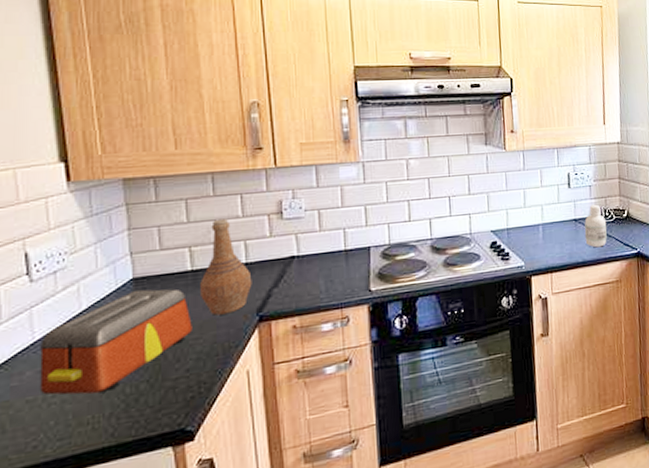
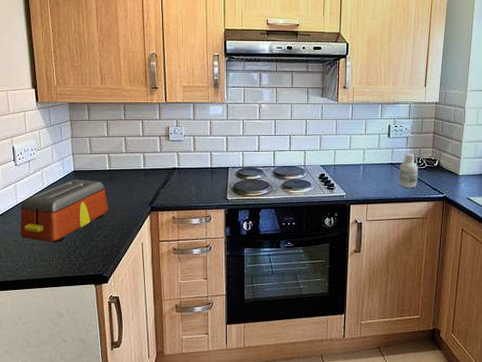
vase: present [200,218,252,316] -> none [114,136,147,203]

